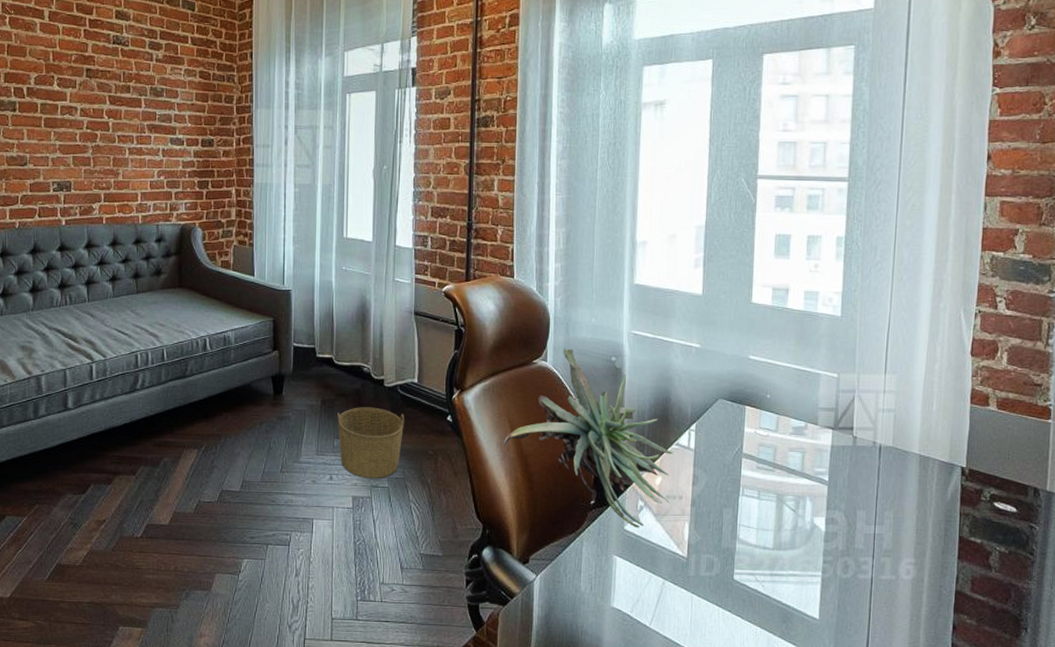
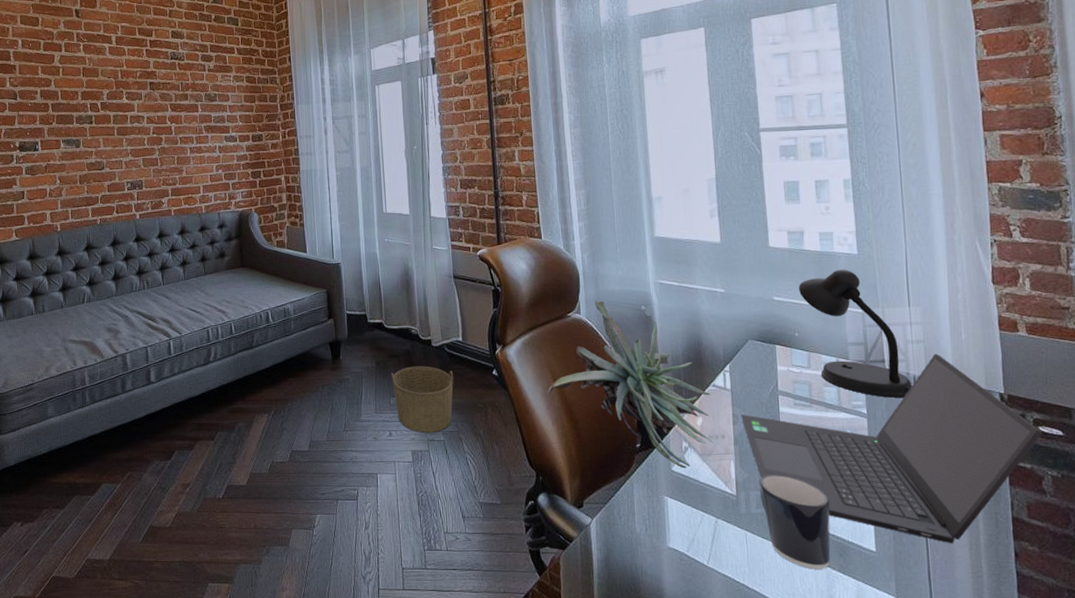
laptop: none [702,424,997,615] -> present [741,353,1043,544]
mug: none [711,538,780,635] -> present [759,474,831,569]
desk lamp: none [776,331,1018,515] -> present [798,269,1065,438]

